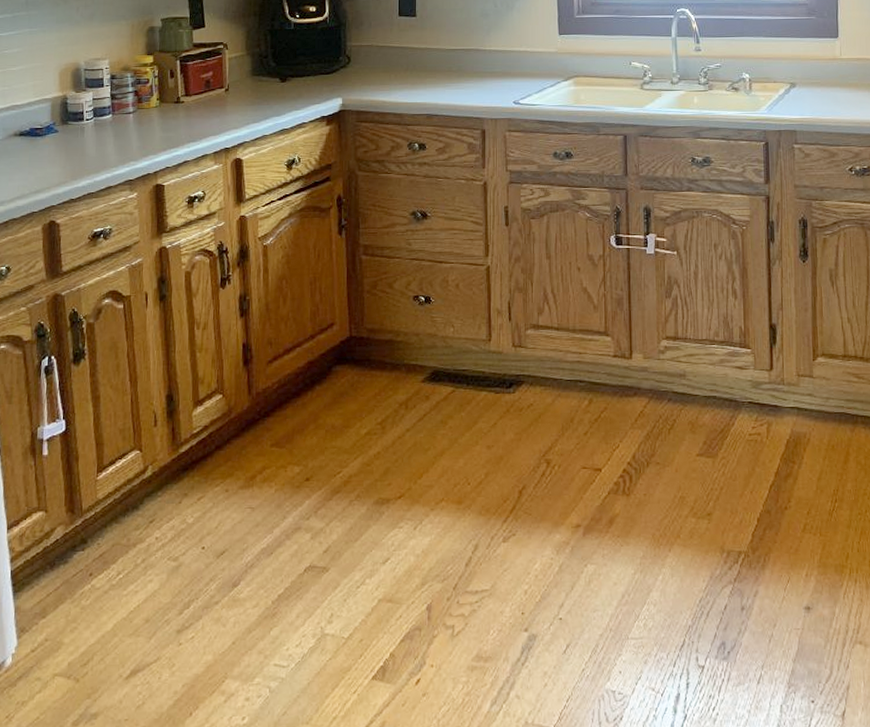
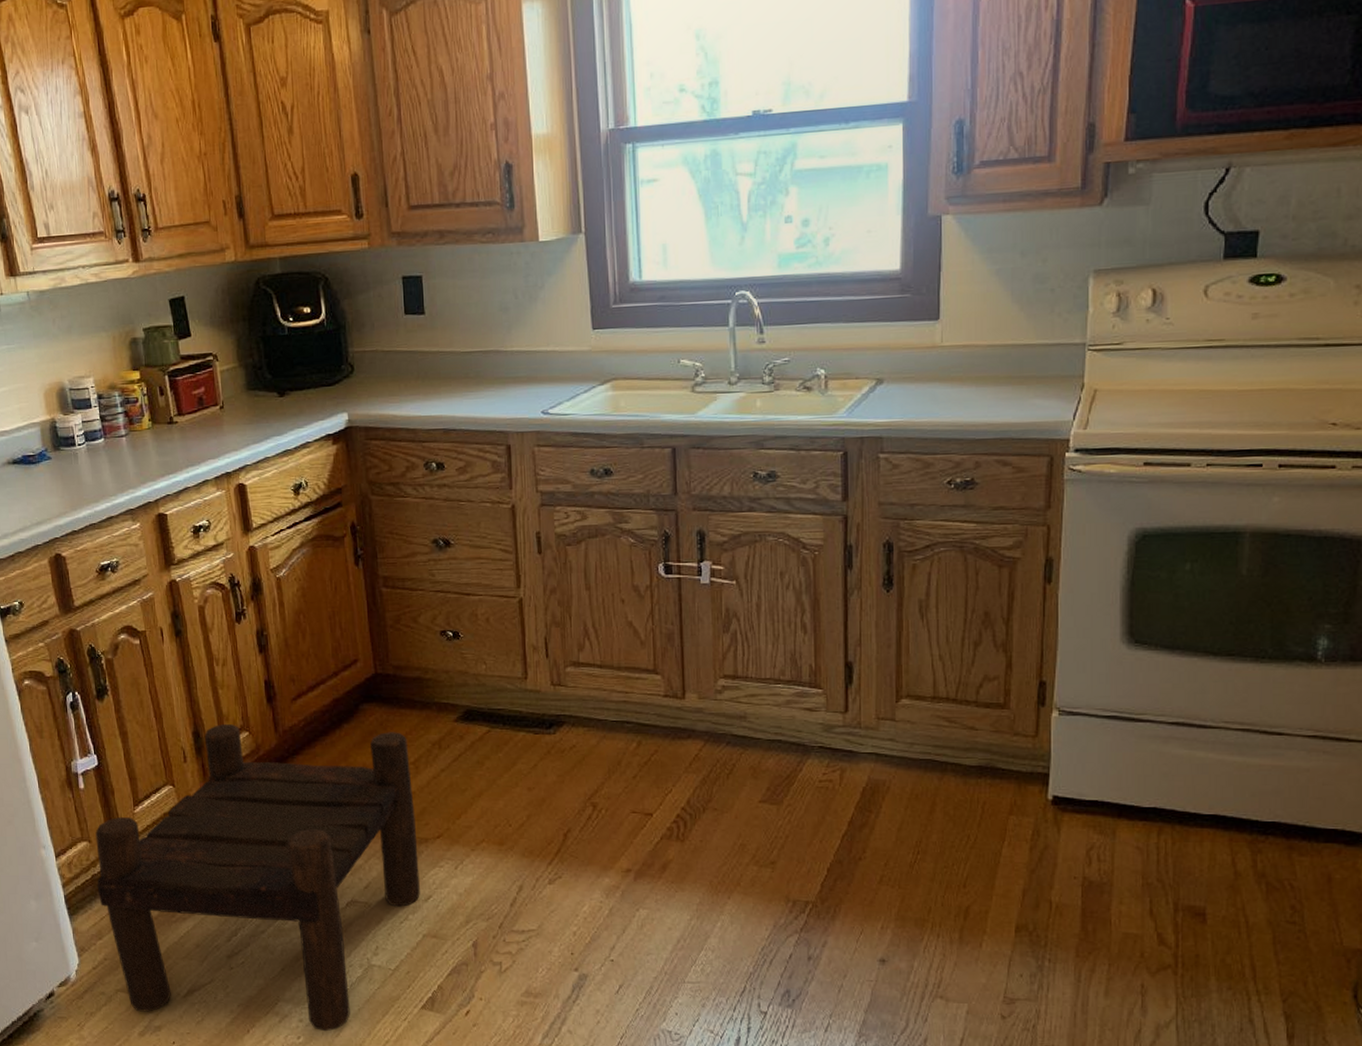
stool: none [47,386,379,710] -> present [95,723,420,1032]

